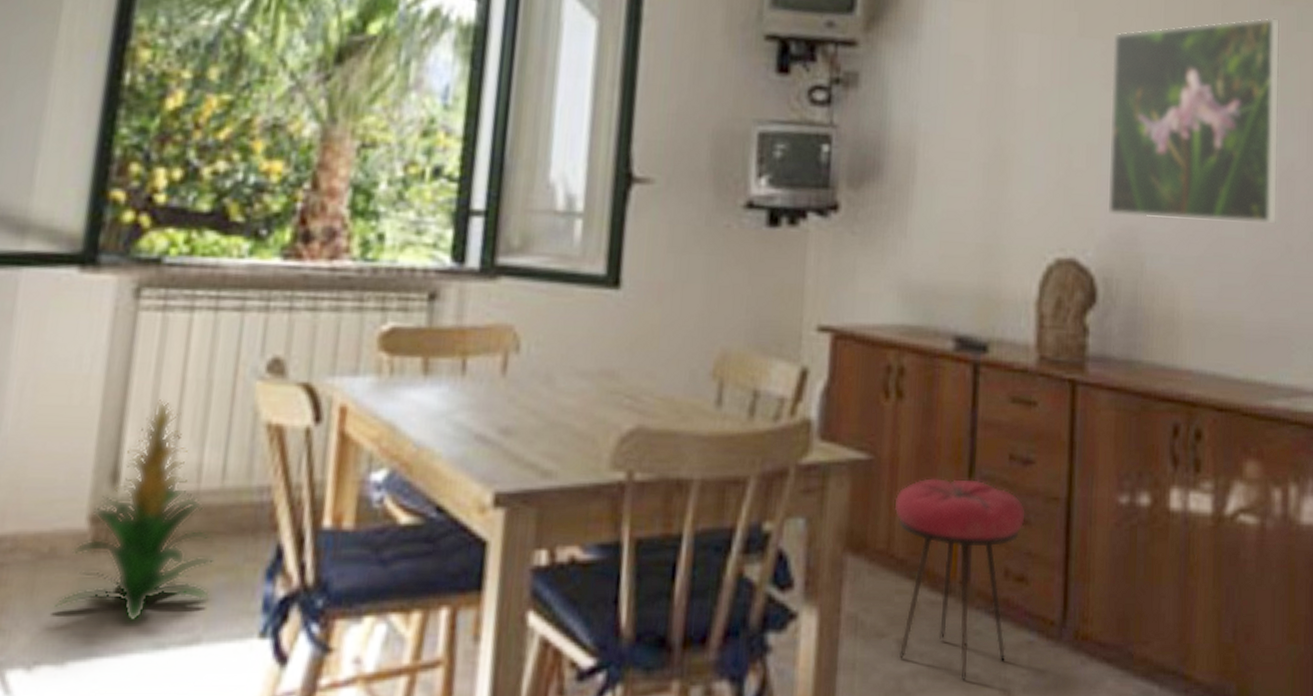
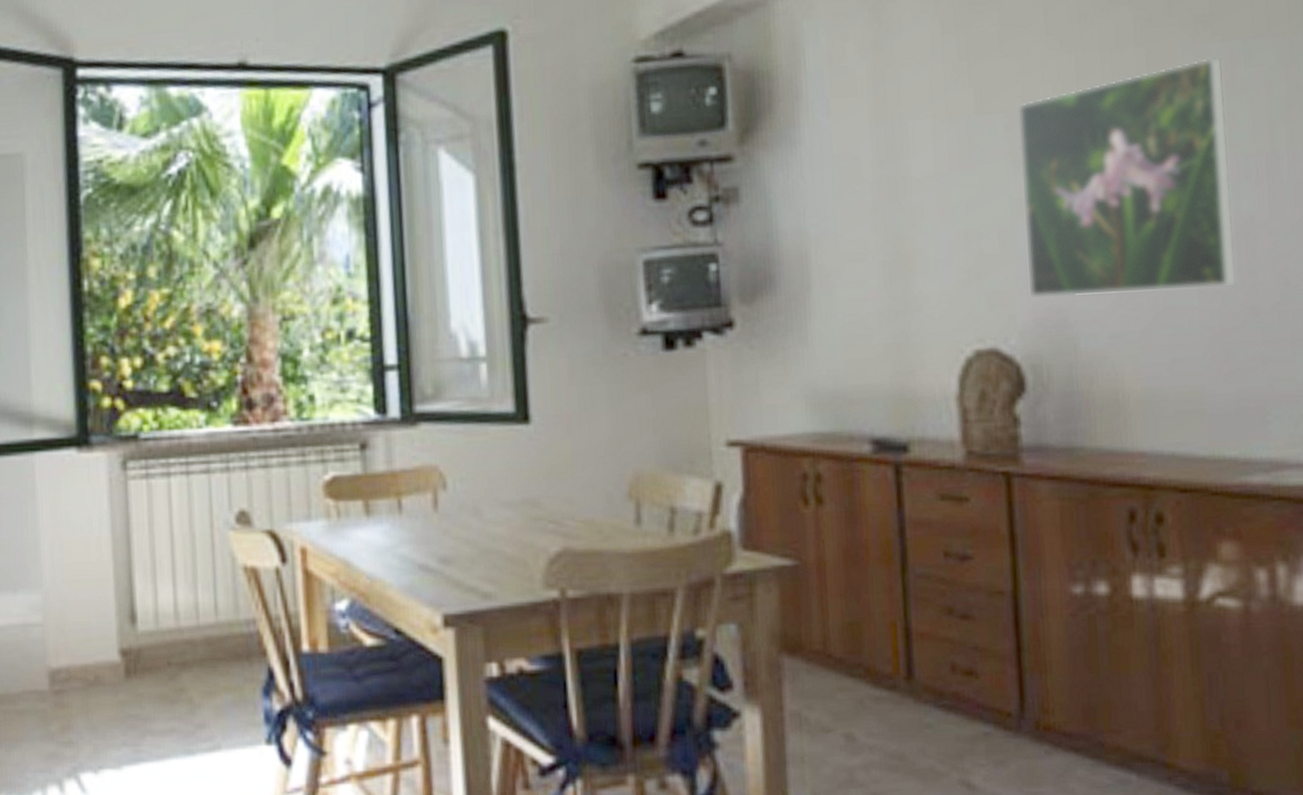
indoor plant: present [54,400,214,622] -> none [105,552,221,734]
stool: present [894,478,1025,681] -> none [826,578,968,772]

